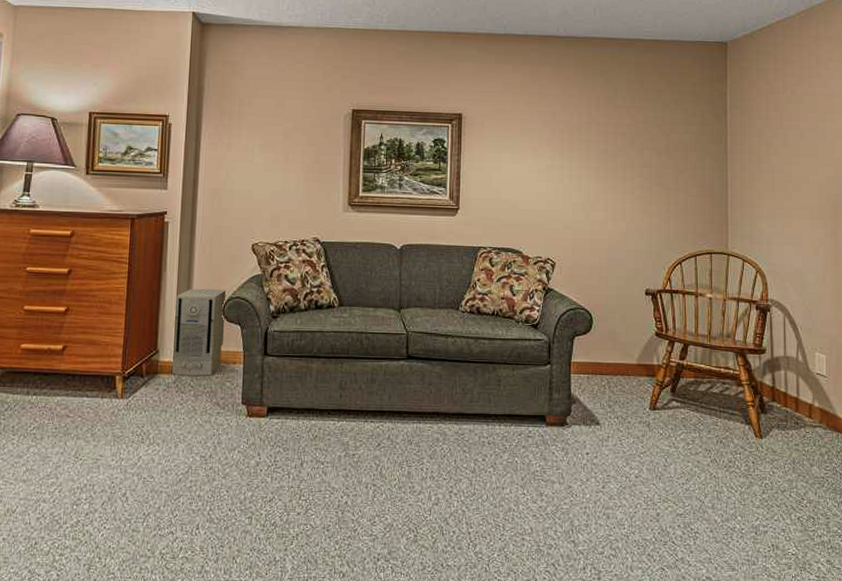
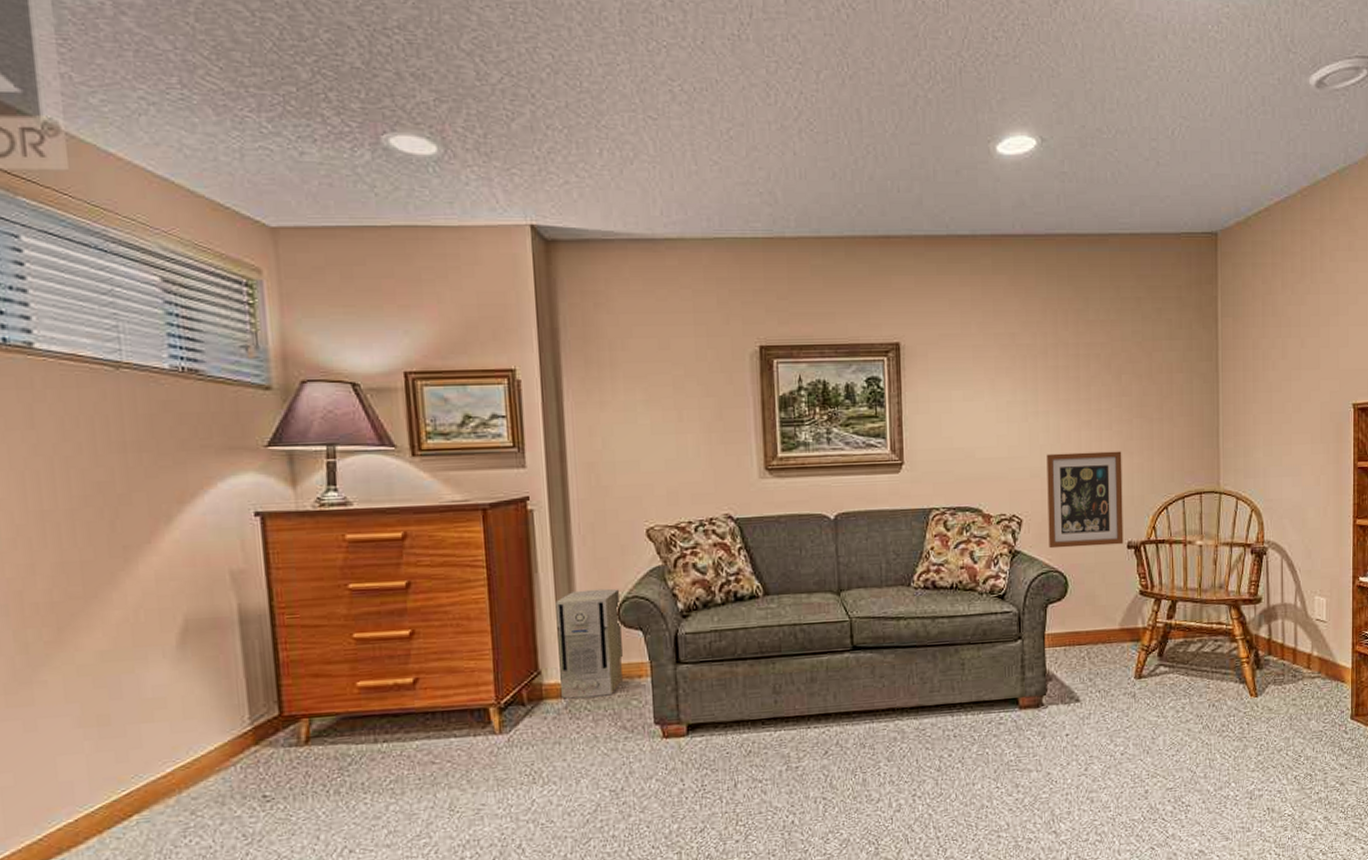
wall art: none [577,210,642,291] -> present [1046,451,1124,549]

